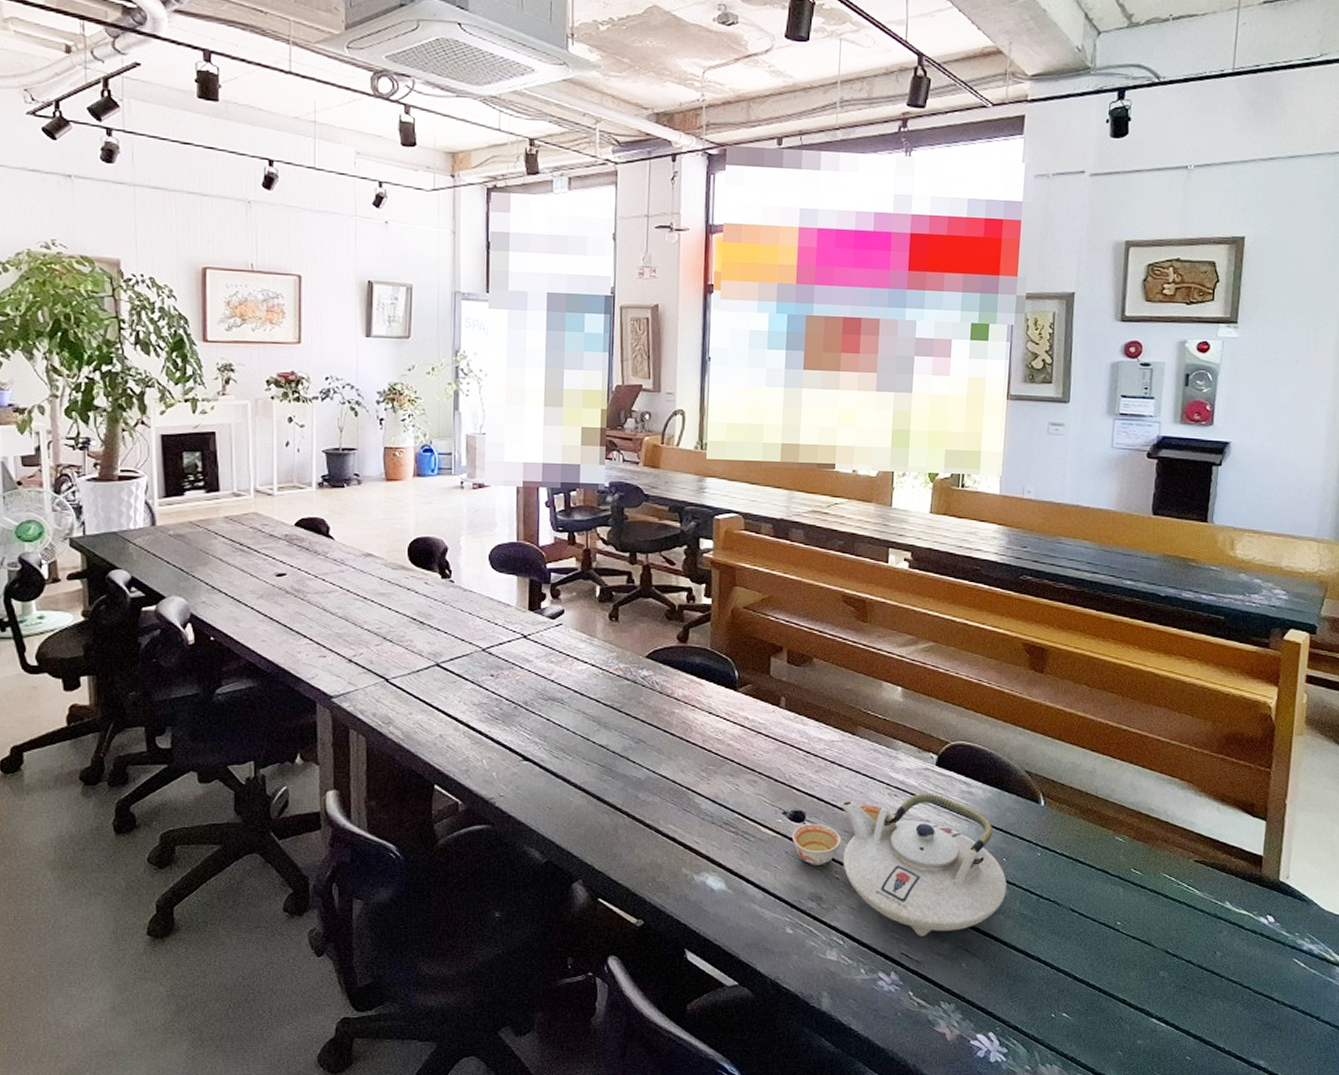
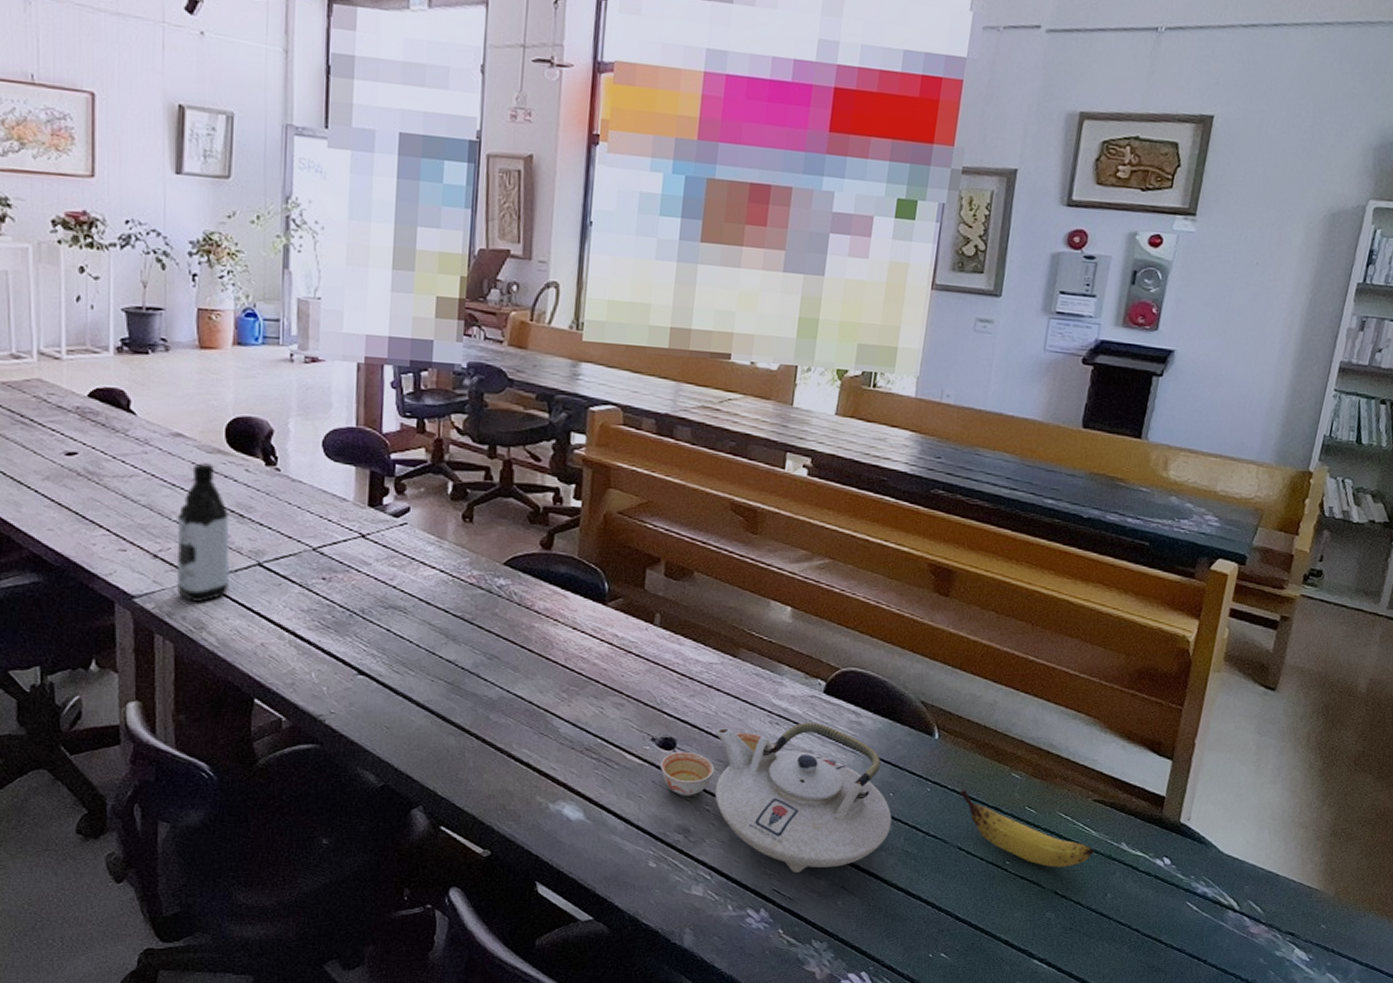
water bottle: none [368,578,412,700] -> present [177,463,229,602]
banana: none [1067,853,1201,927] -> present [959,789,1095,867]

